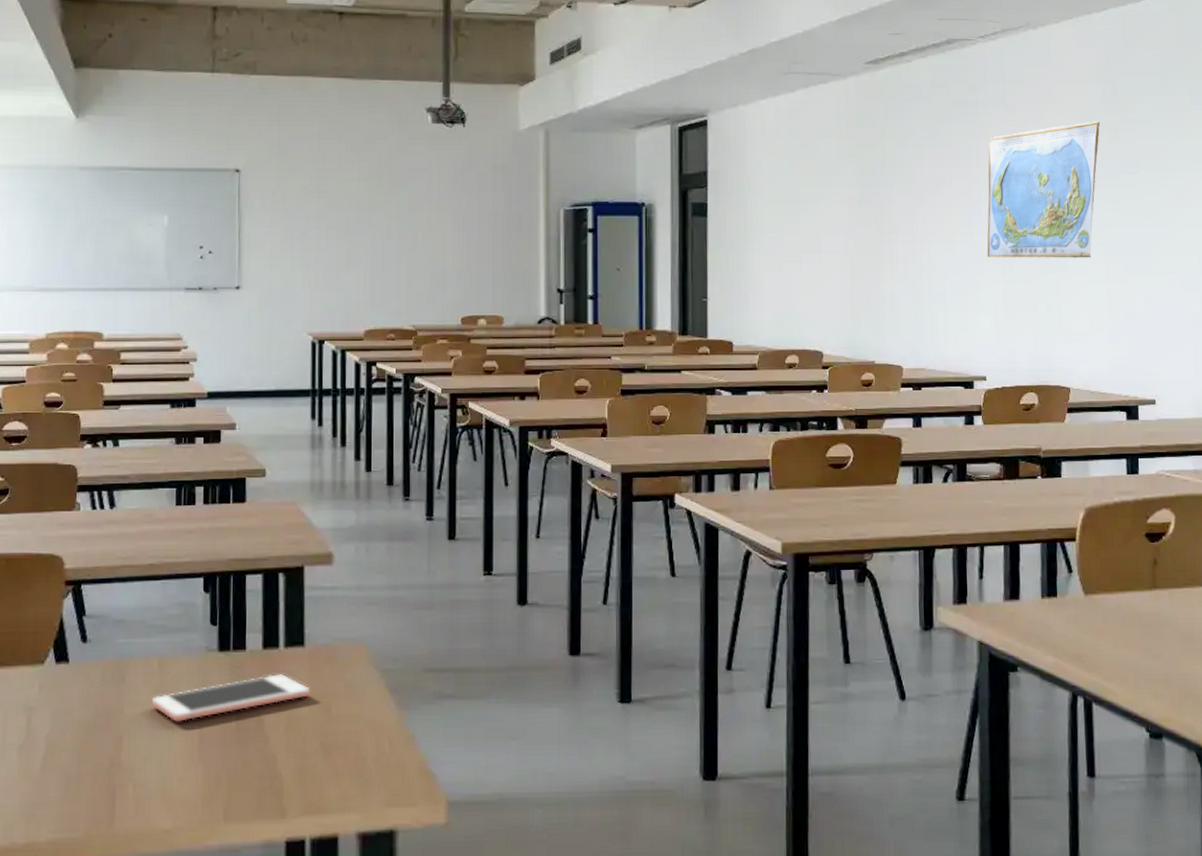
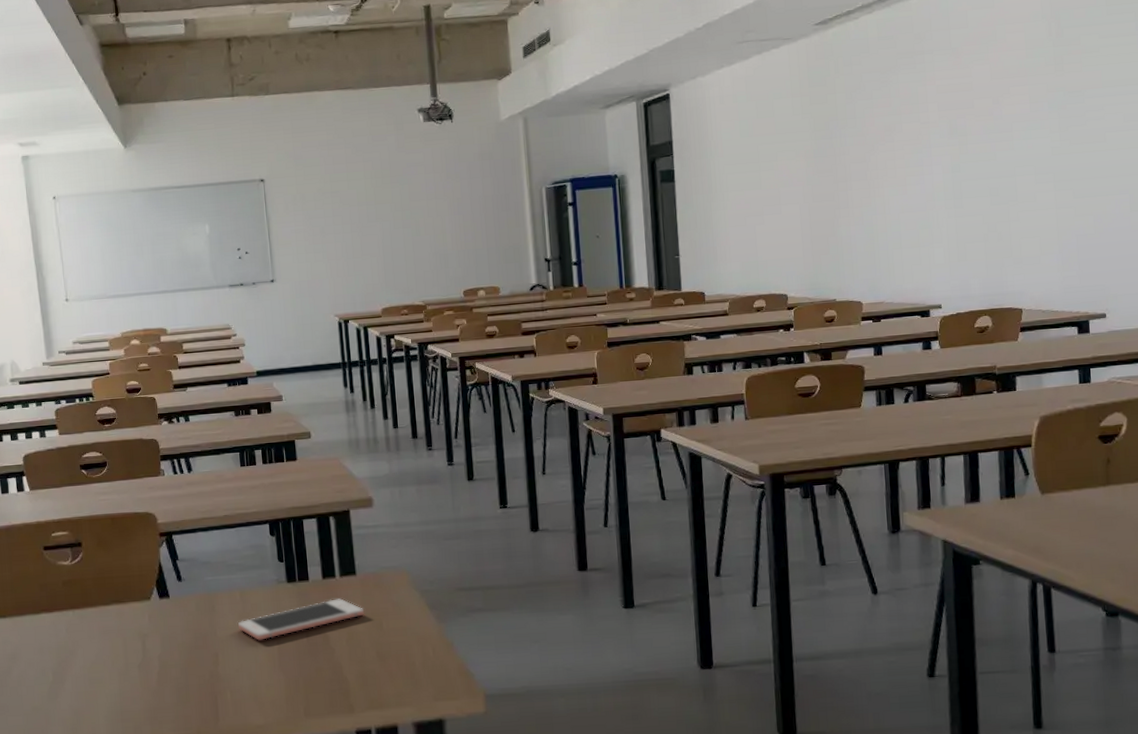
world map: present [987,121,1101,258] -> none [936,56,1046,196]

